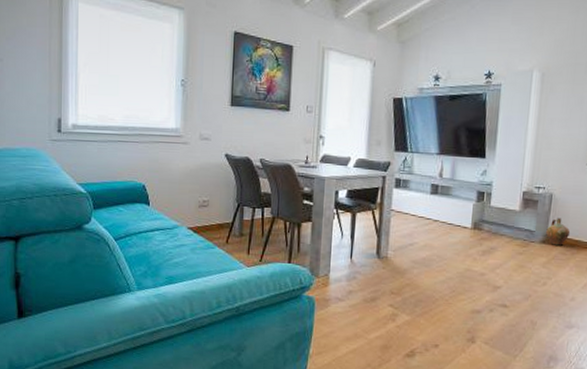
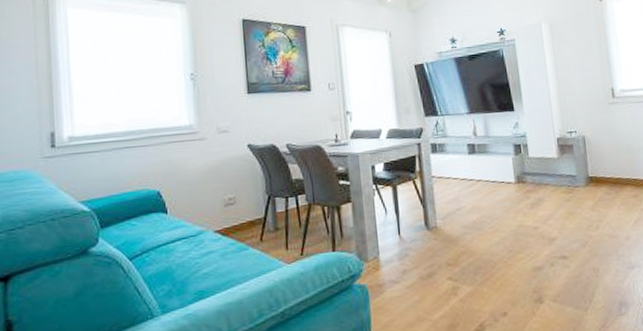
ceramic jug: present [546,217,571,246] -> none [587,158,610,187]

